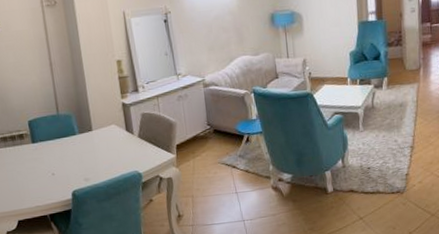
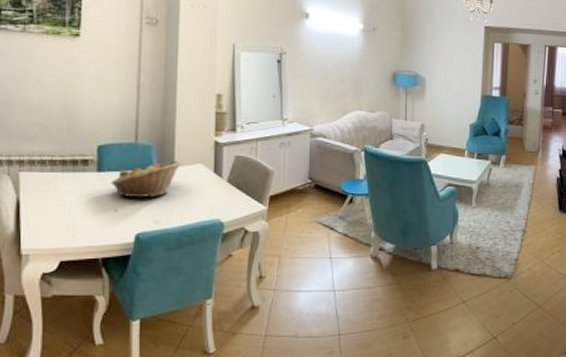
fruit basket: none [44,125,98,162] -> present [110,160,181,199]

